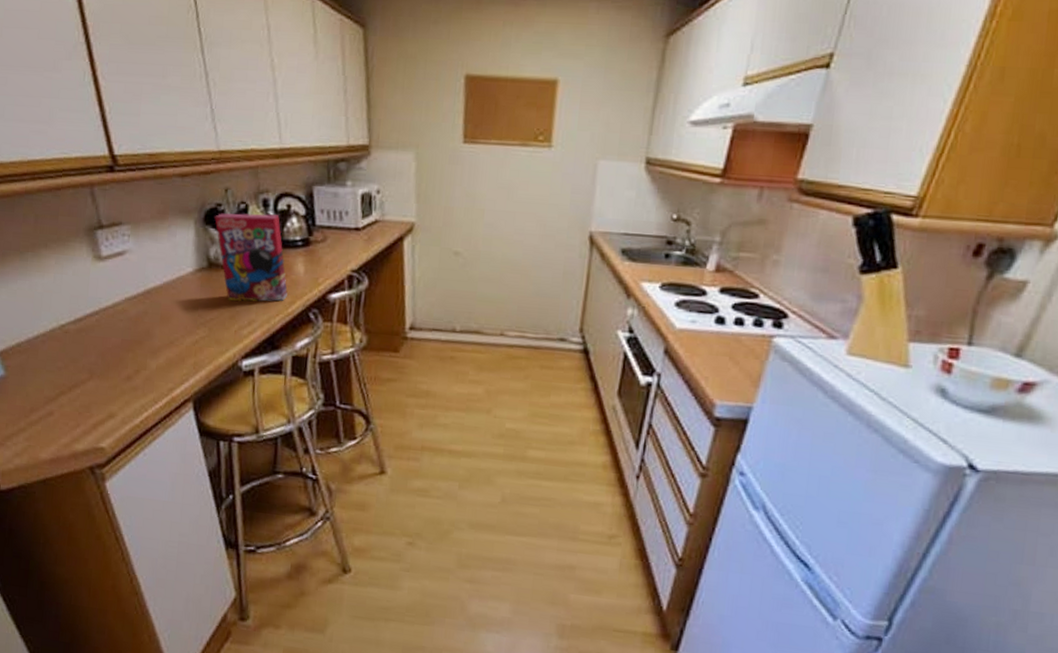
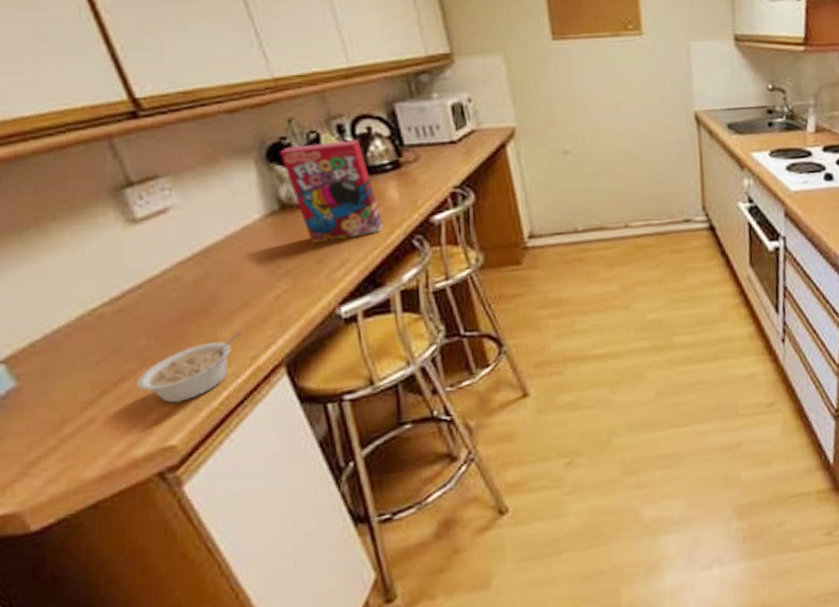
legume: none [84,365,165,414] -> present [137,331,243,403]

